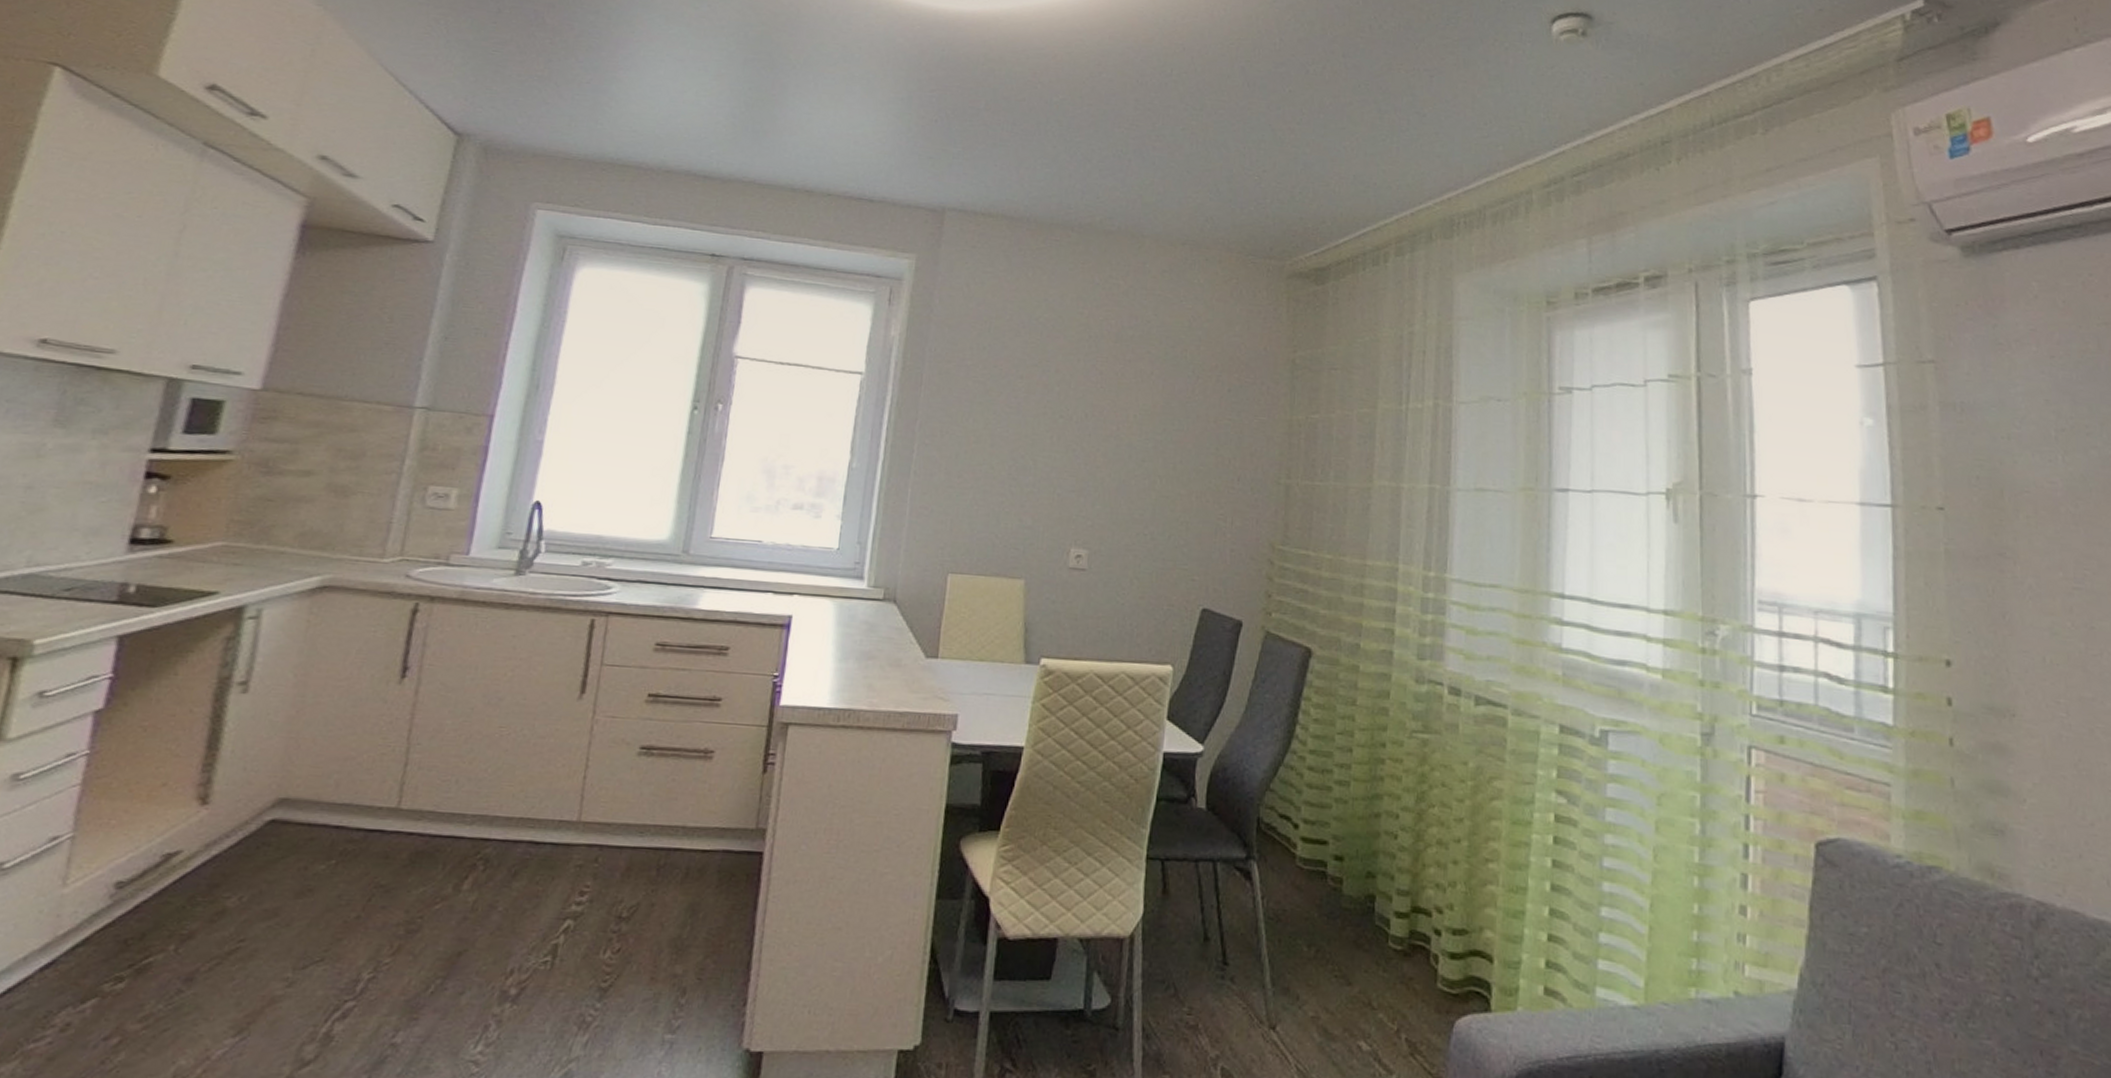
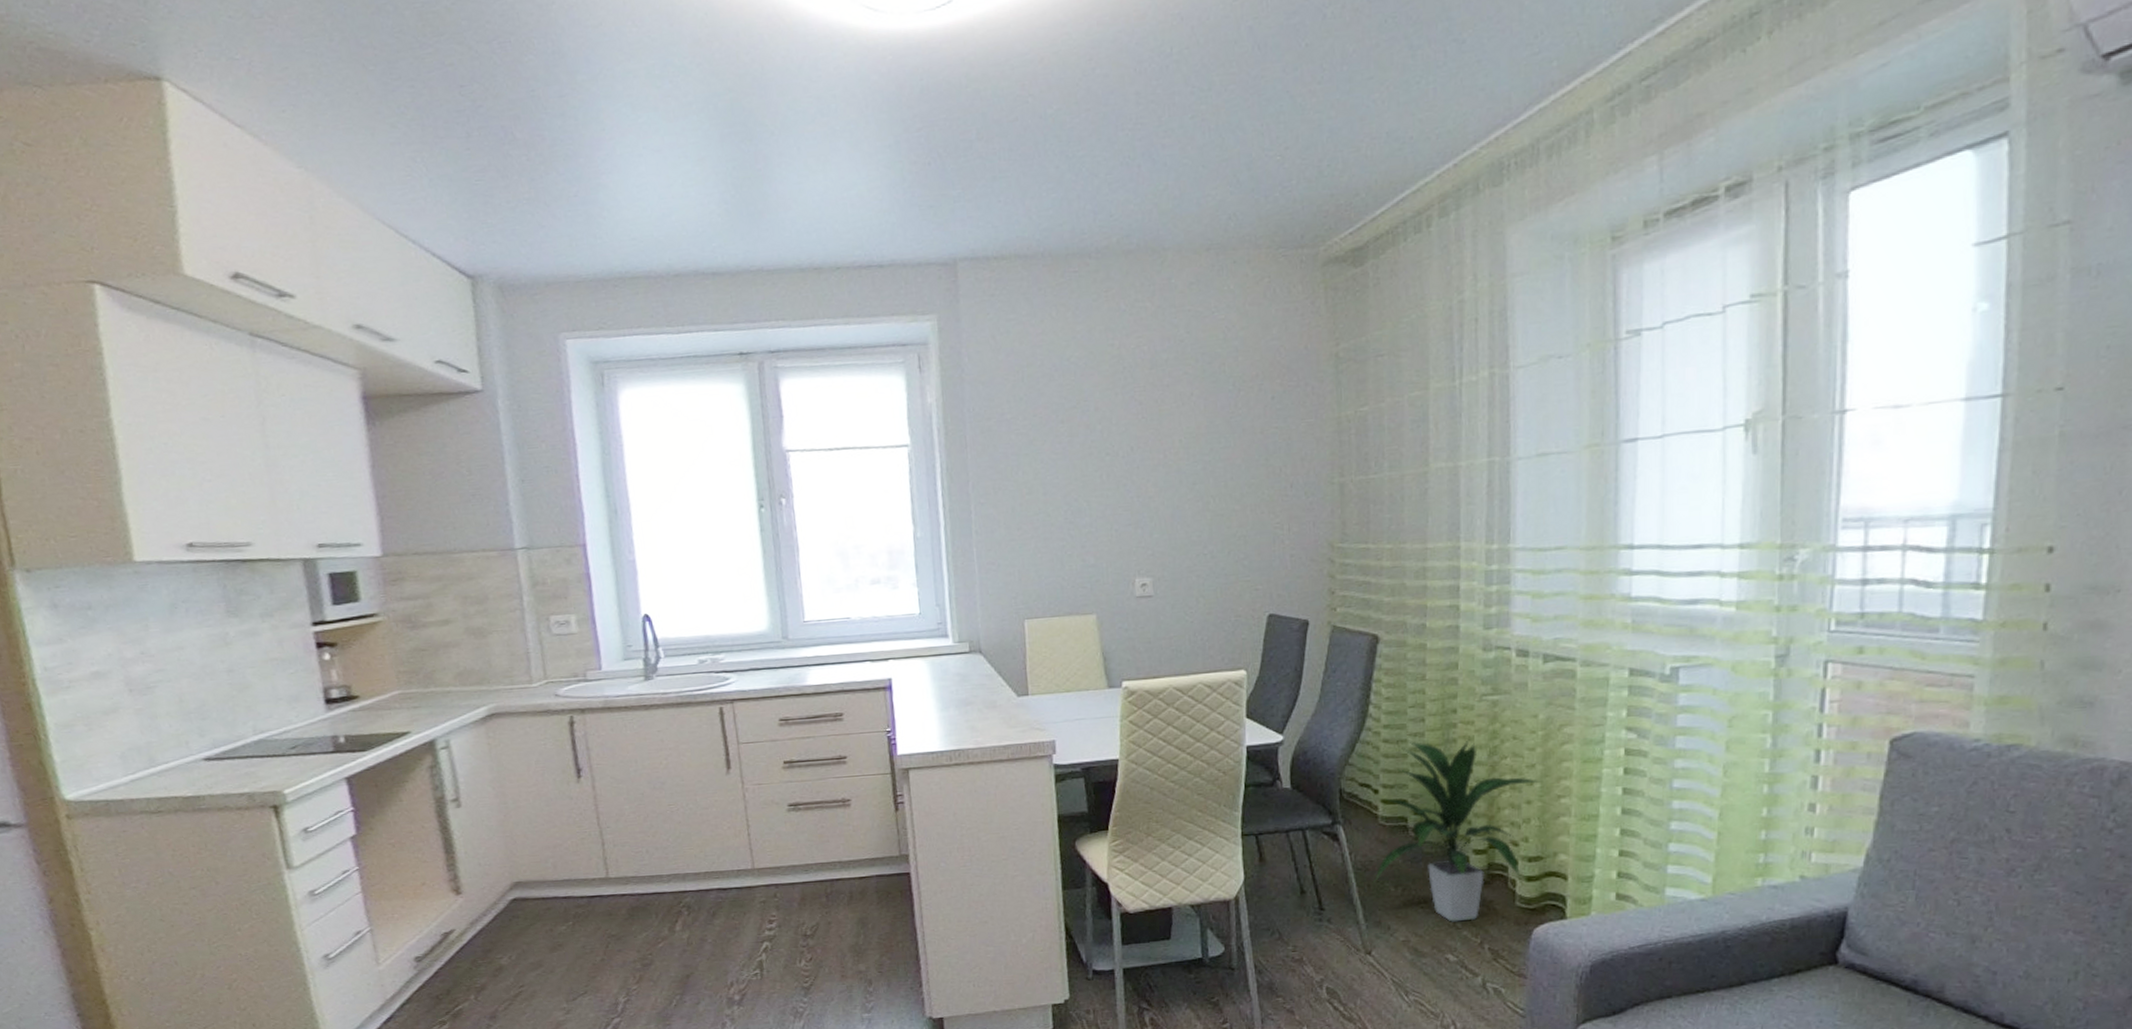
indoor plant: none [1285,772,1471,1001] -> present [1373,737,1543,922]

